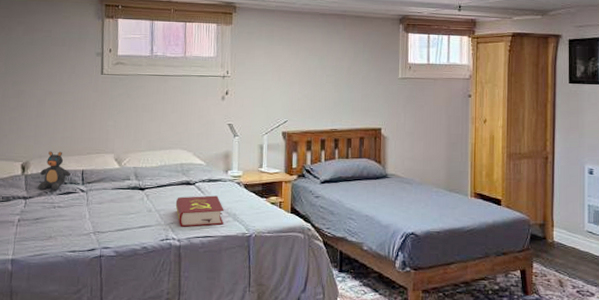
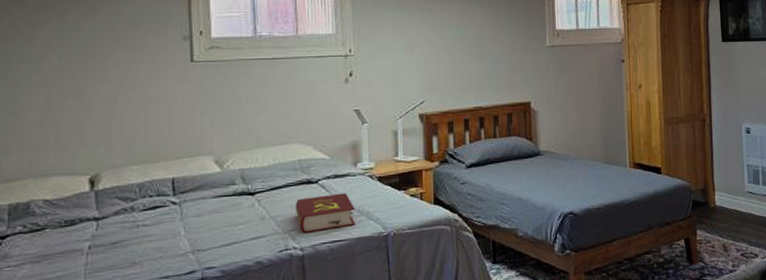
stuffed animal: present [38,151,71,191] -> none [113,158,157,208]

